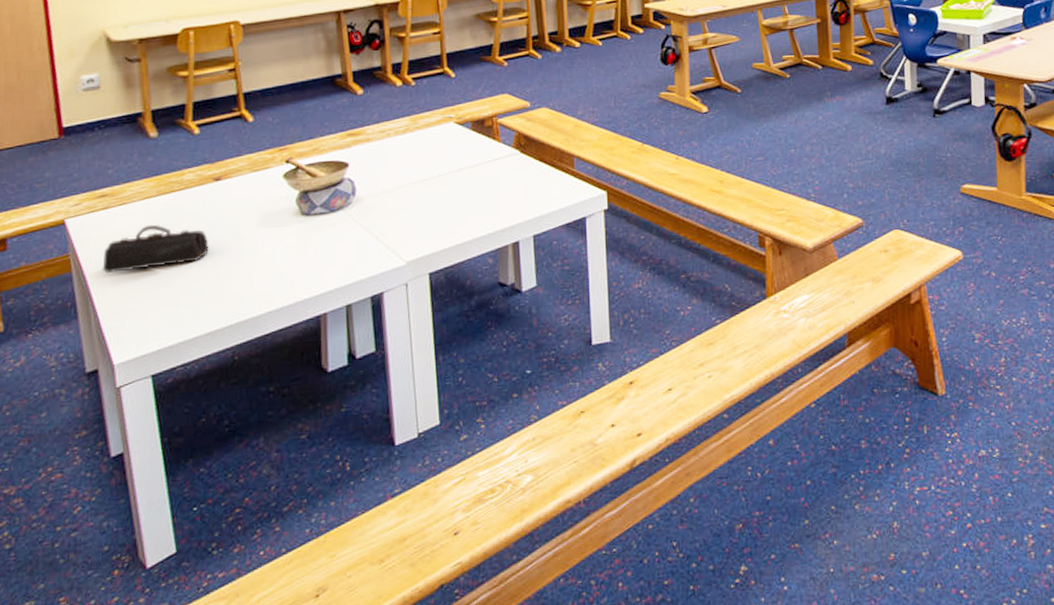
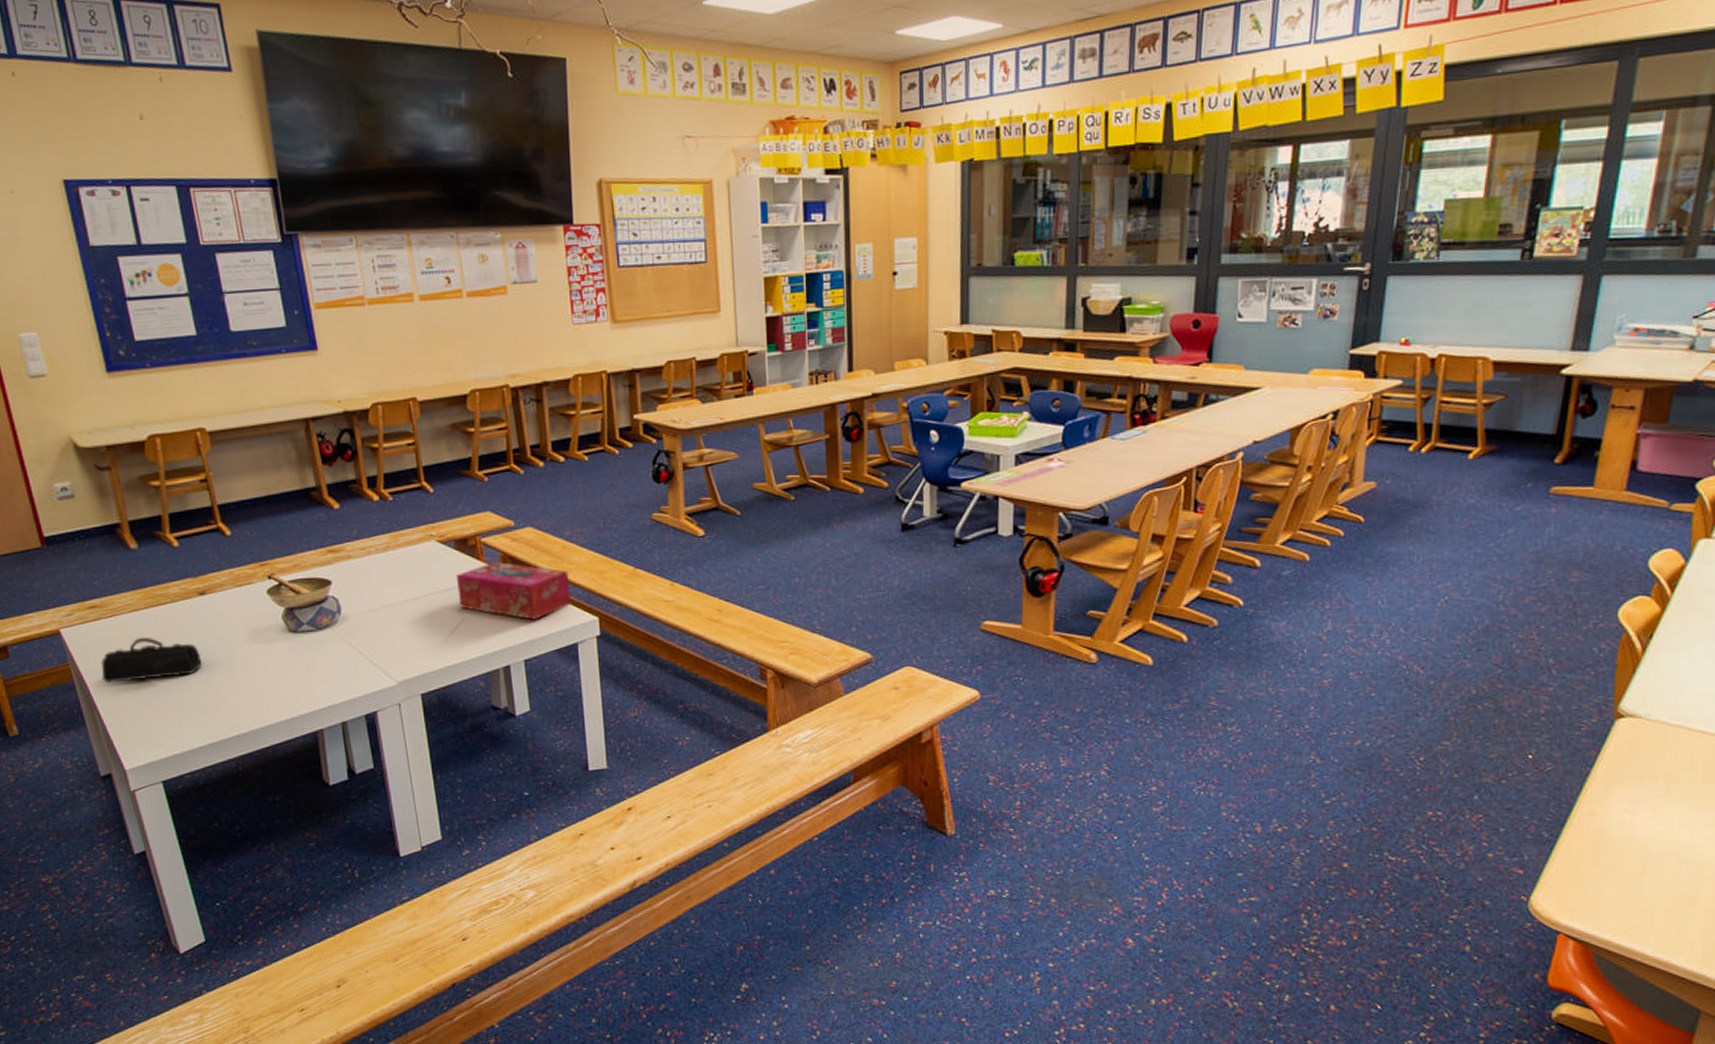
tissue box: none [471,141,581,196] -> present [456,562,571,620]

